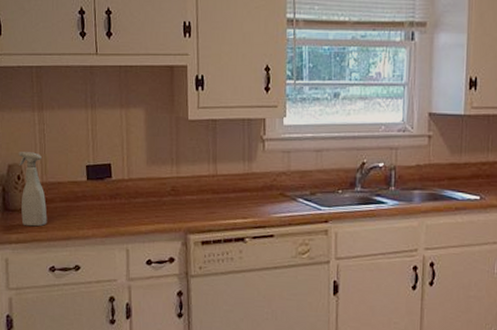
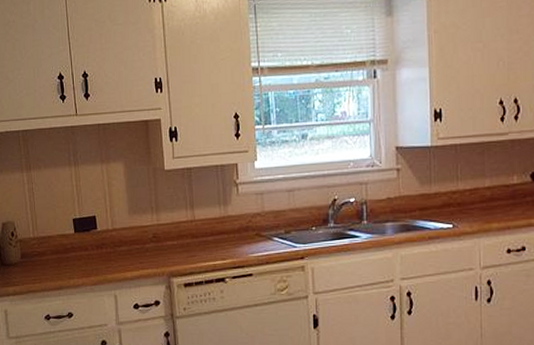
spray bottle: present [18,152,47,227] -> none [10,210,41,279]

